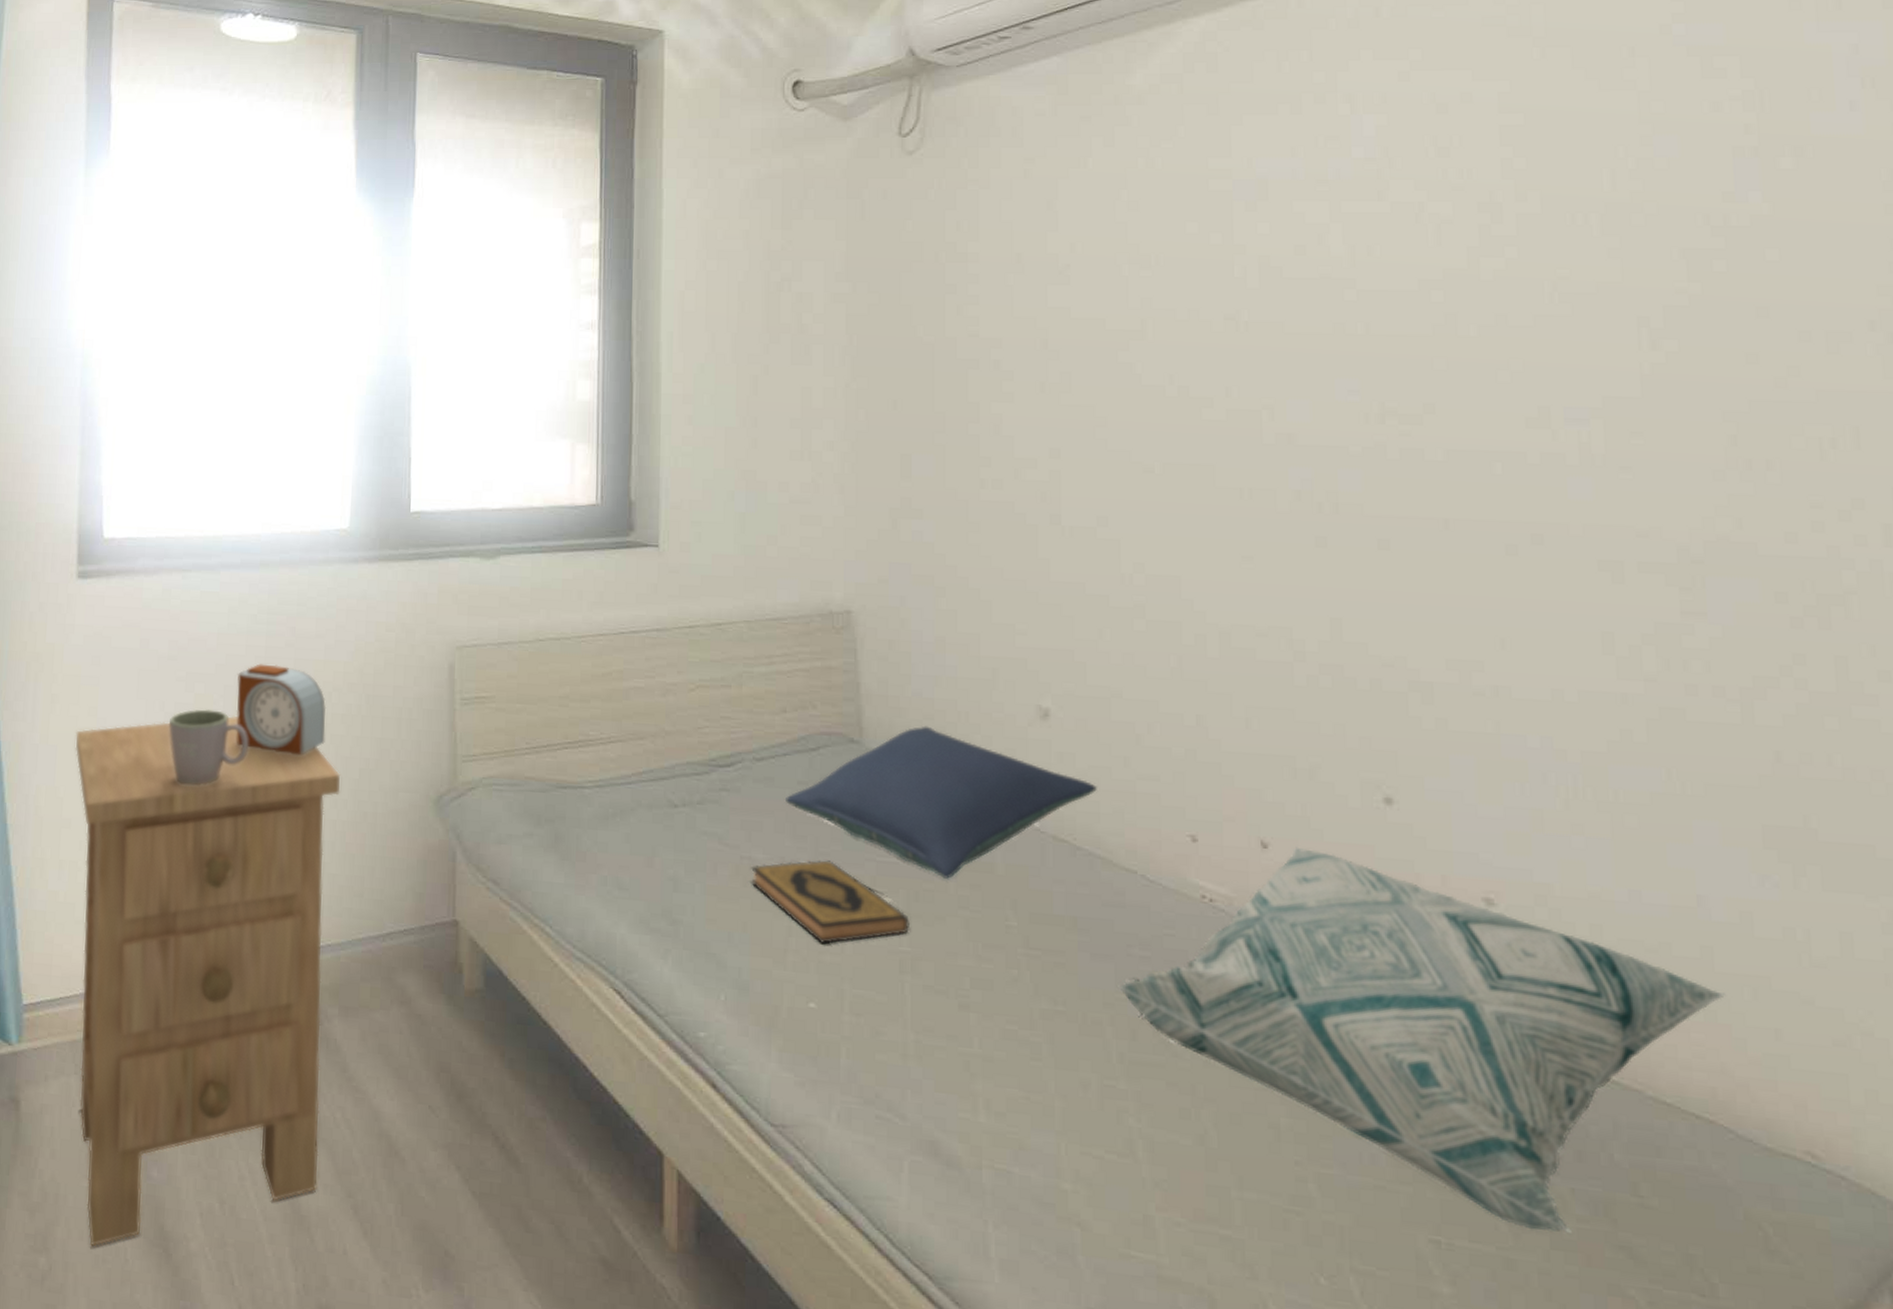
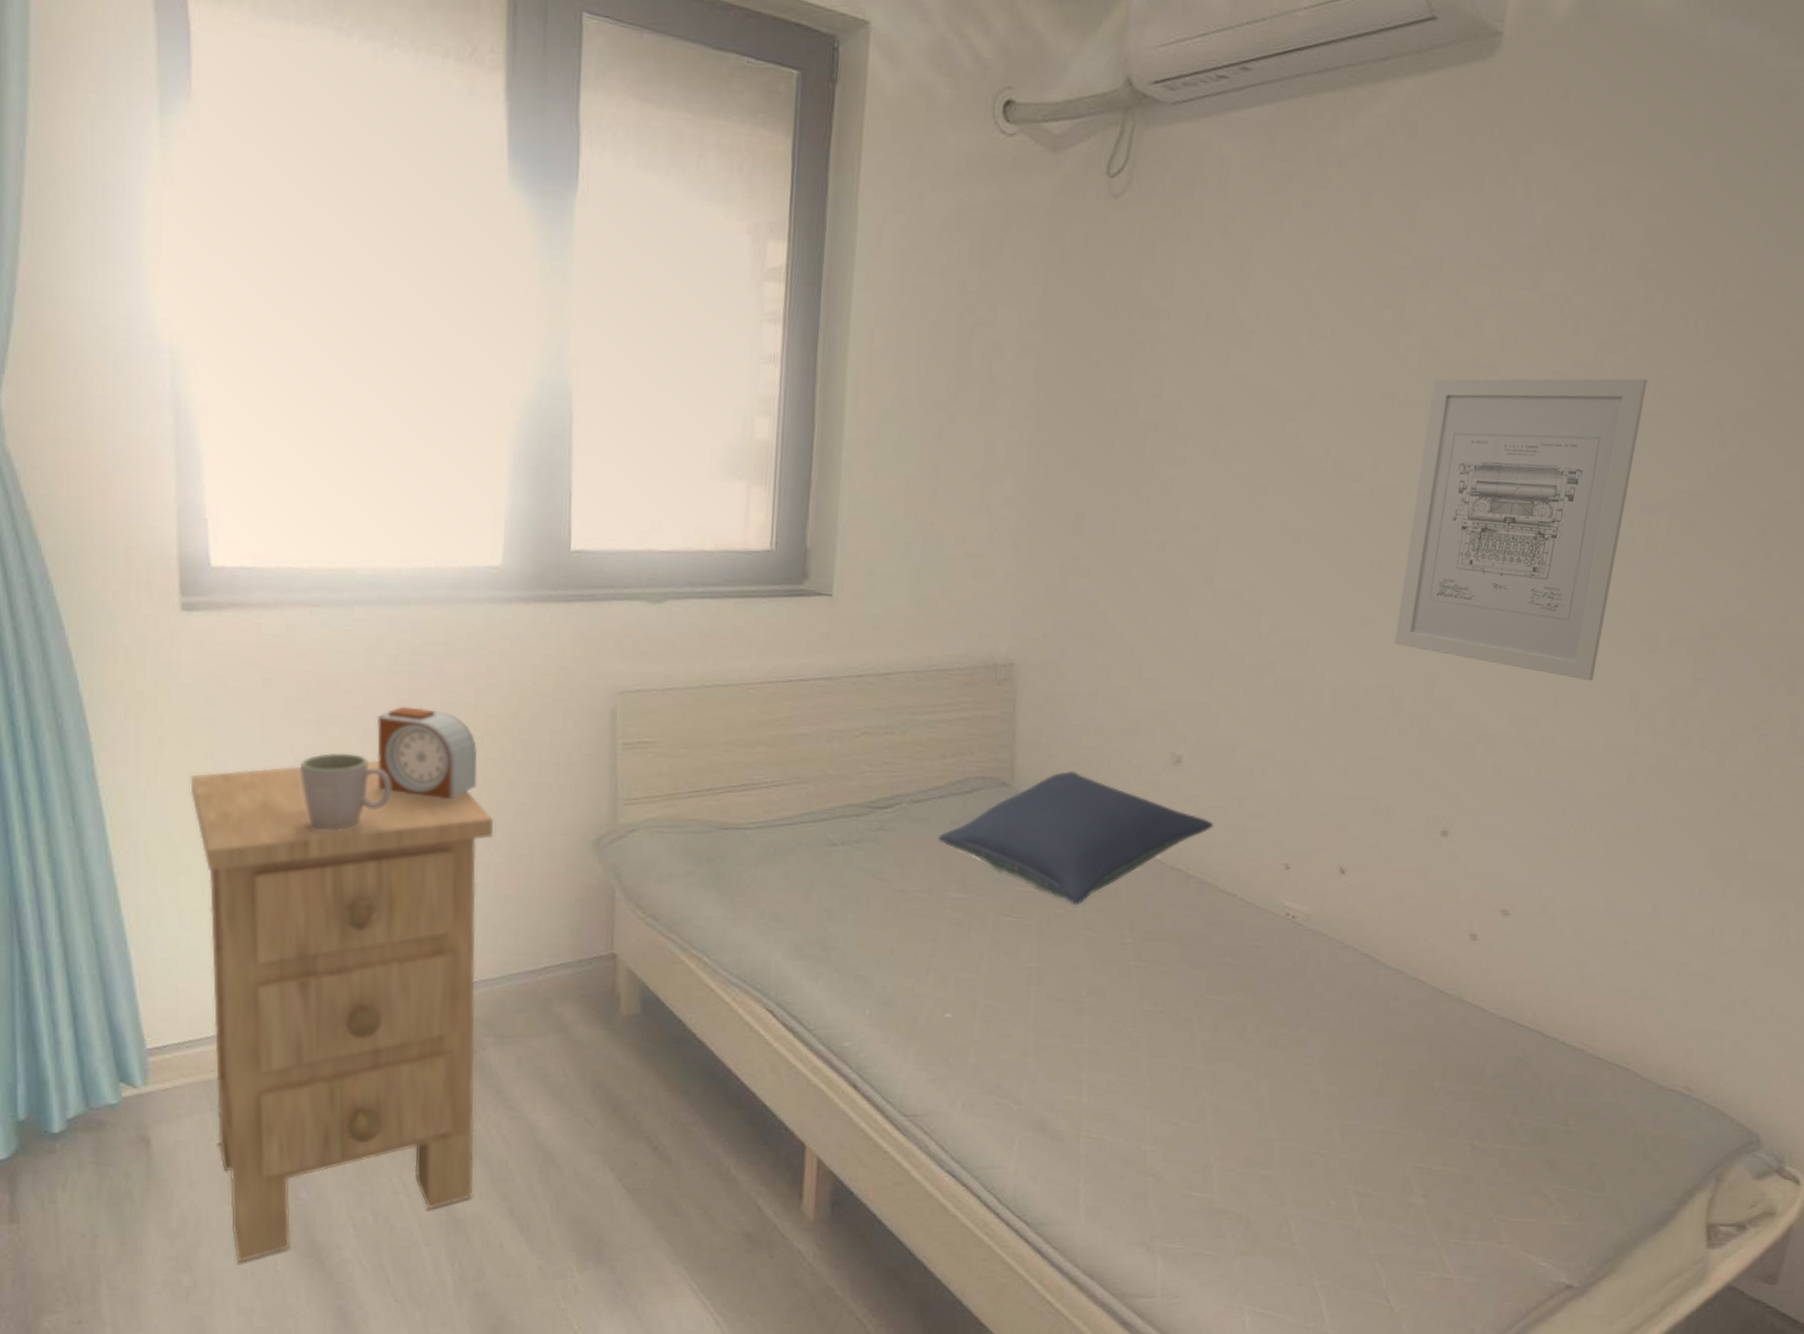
hardback book: present [751,860,909,945] -> none [900,891,1040,964]
decorative pillow: present [1116,846,1727,1235] -> none [1207,872,1658,1156]
wall art: none [1280,280,1547,618] -> present [1394,378,1648,681]

